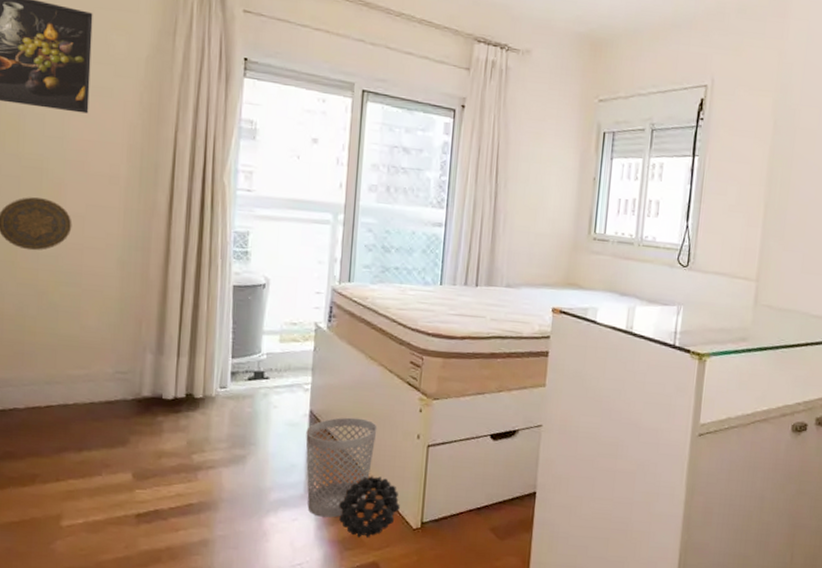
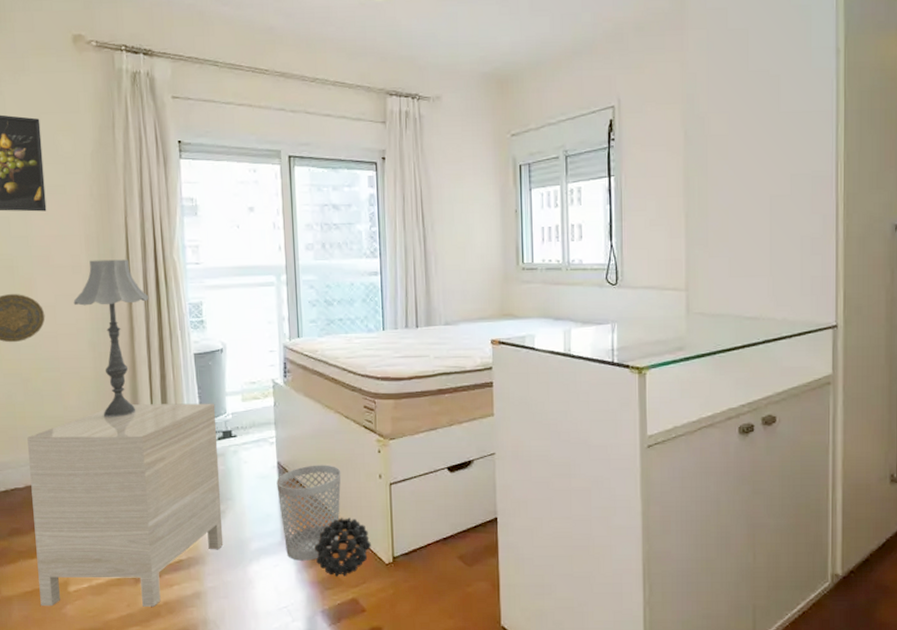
nightstand: none [27,332,250,551] -> present [27,403,224,607]
table lamp: none [106,172,191,345] -> present [73,259,149,418]

